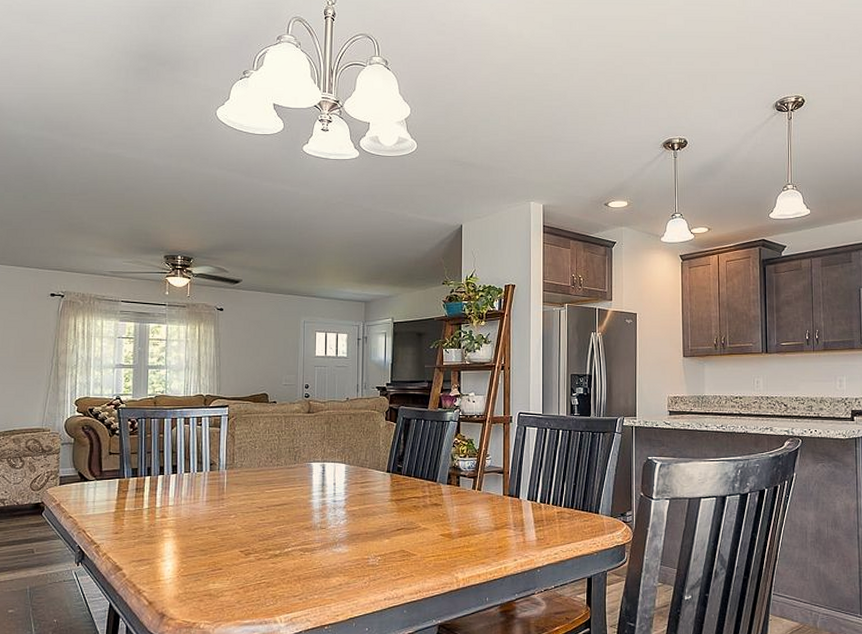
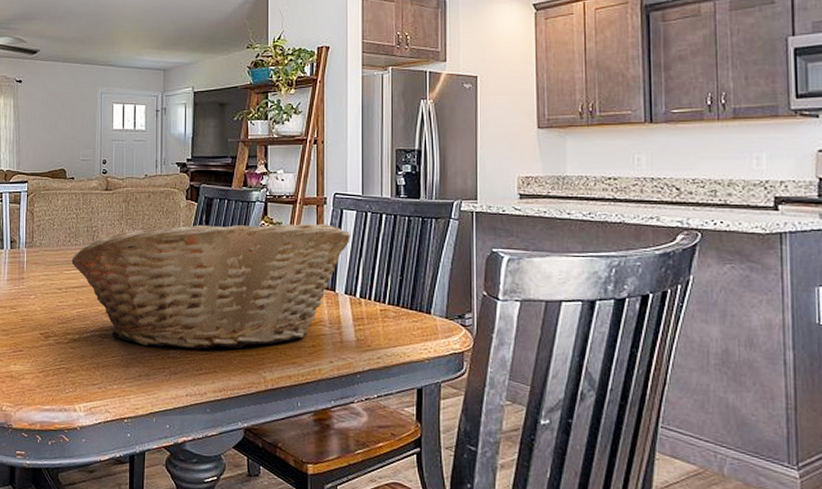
fruit basket: none [273,439,533,557] -> present [71,223,351,350]

